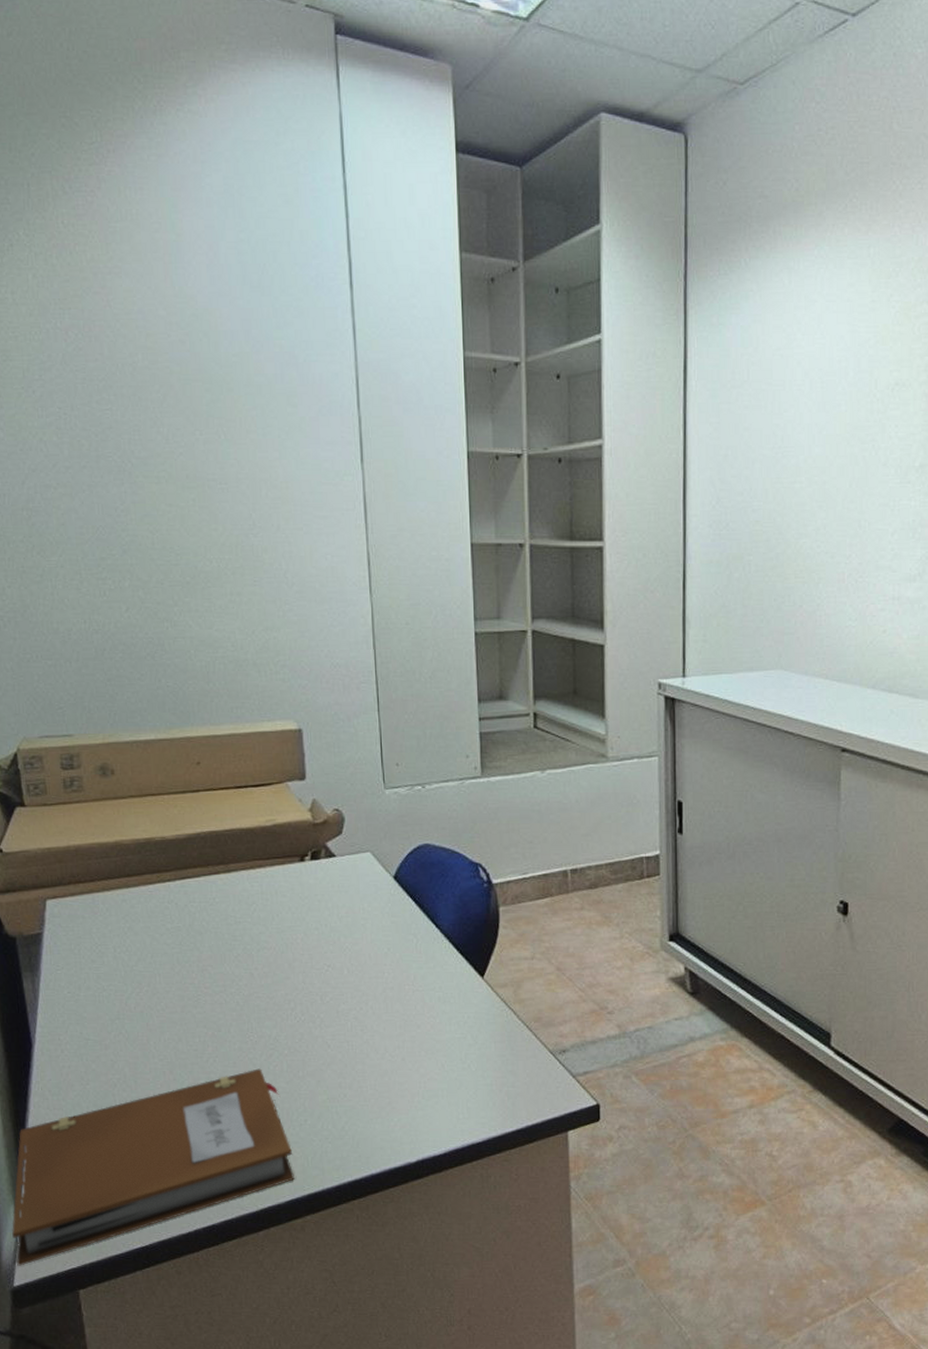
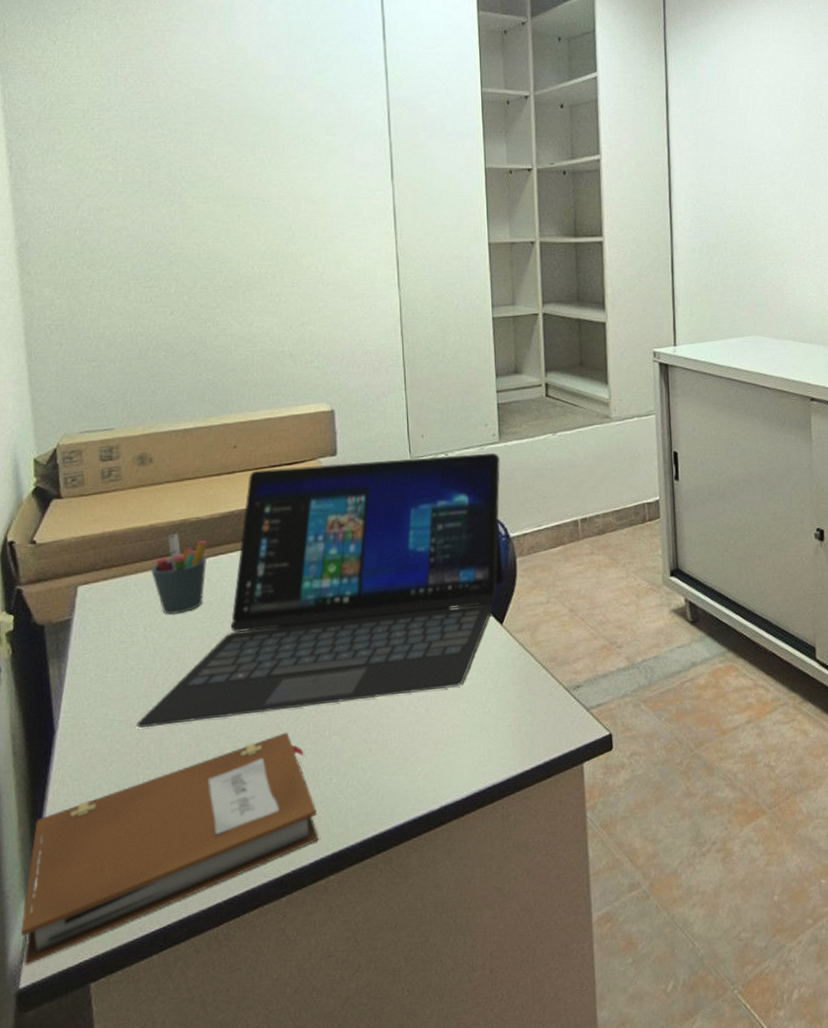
laptop: none [111,788,486,1050] -> present [136,452,504,728]
pen holder: none [118,852,175,937] -> present [151,533,208,615]

